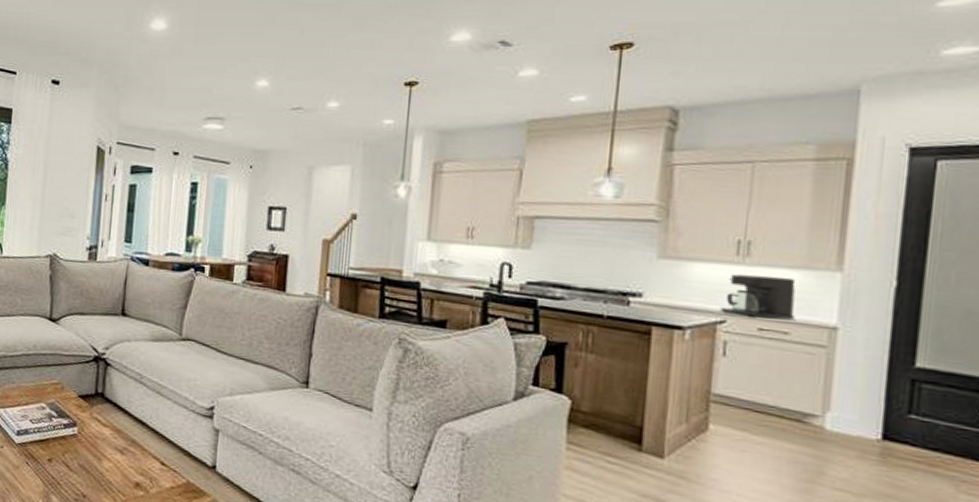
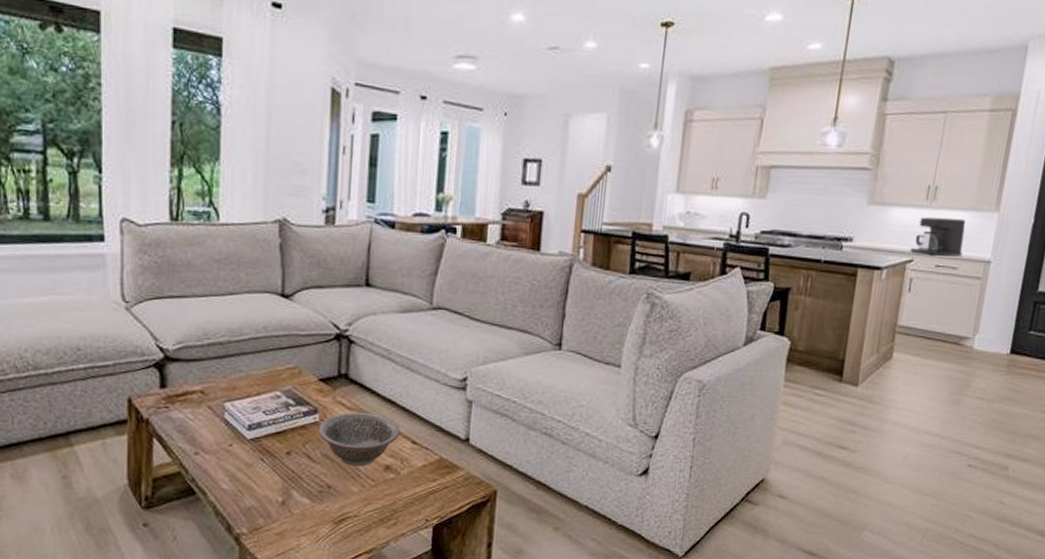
decorative bowl: none [76,428,150,481] -> present [318,411,401,466]

